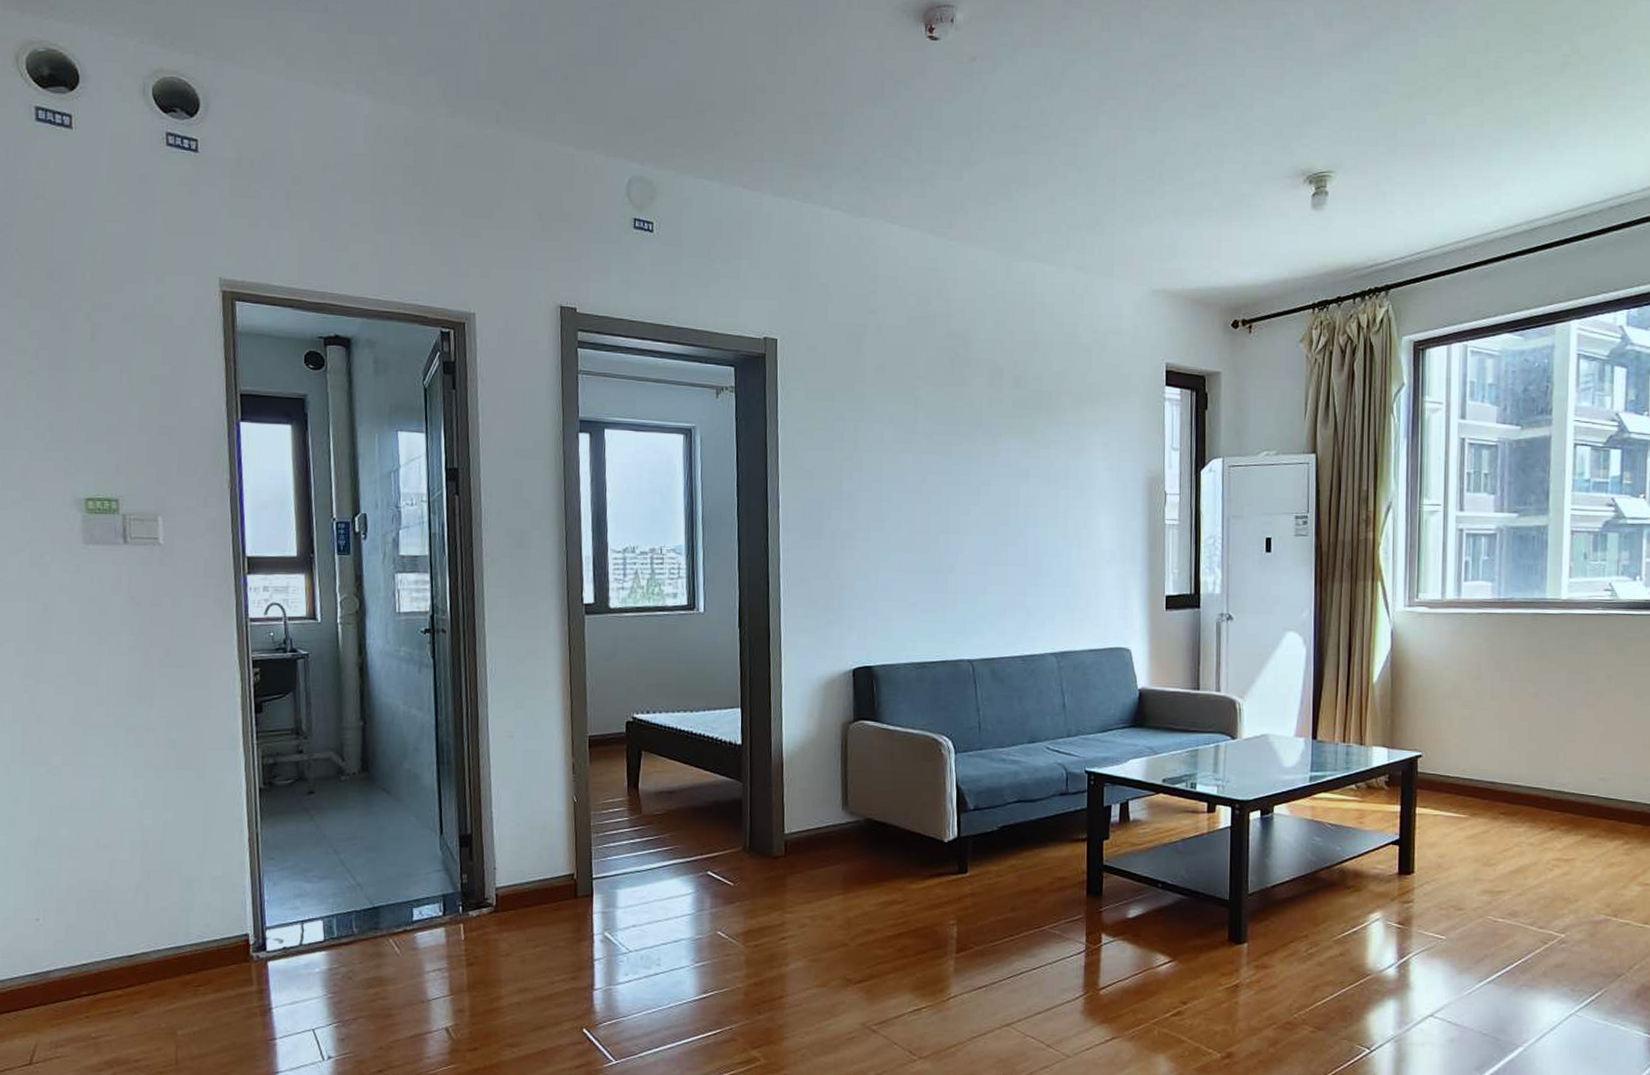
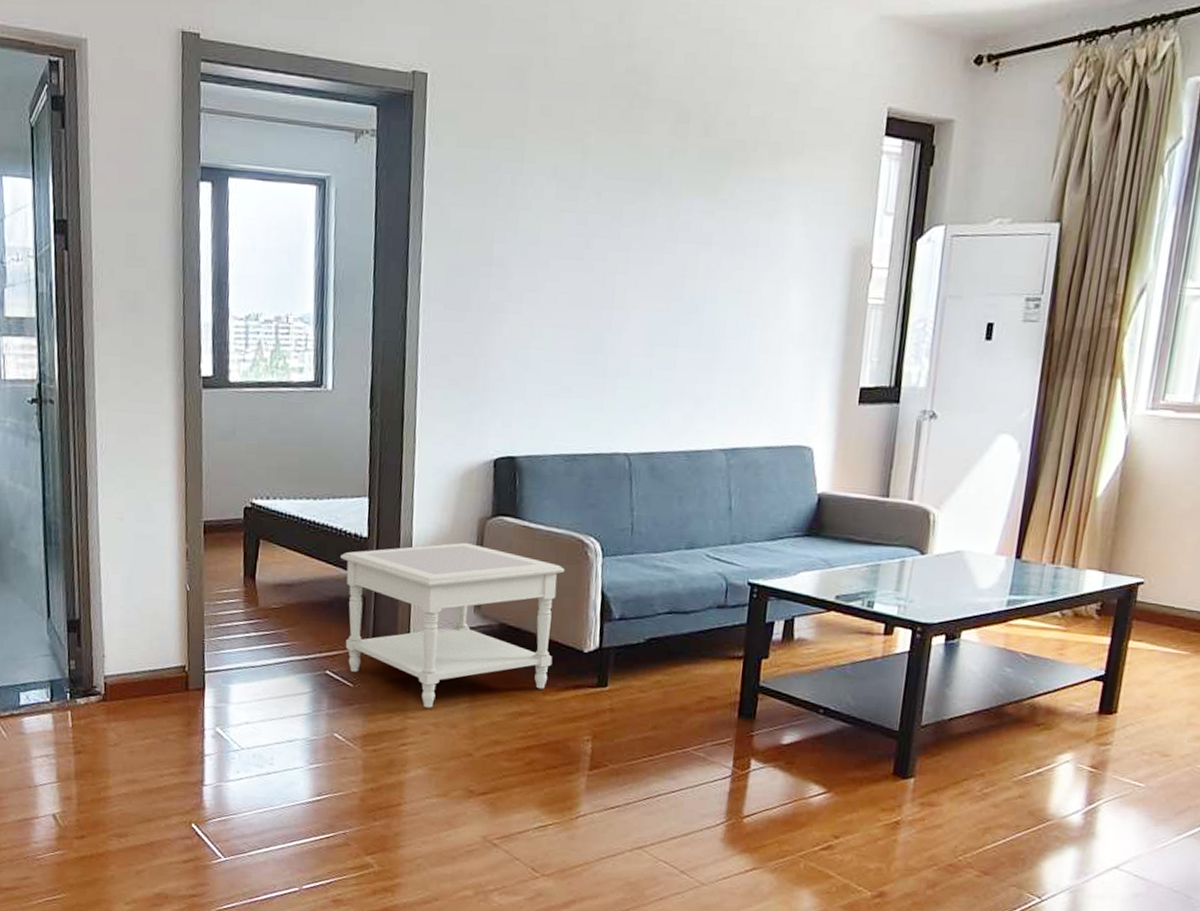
side table: none [717,745,923,902] -> present [341,542,565,708]

